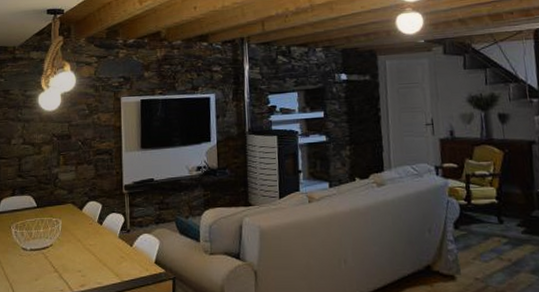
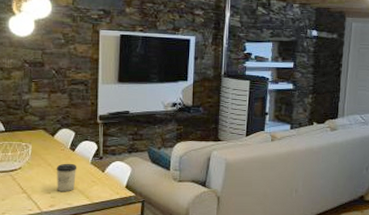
cup: none [85,238,106,270] -> present [56,163,77,192]

